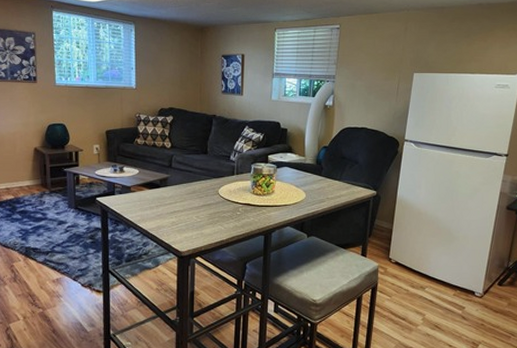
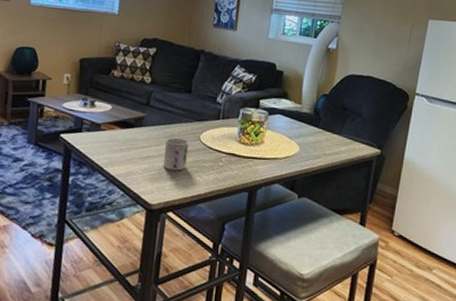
cup: none [189,194,210,222] -> present [163,138,190,171]

